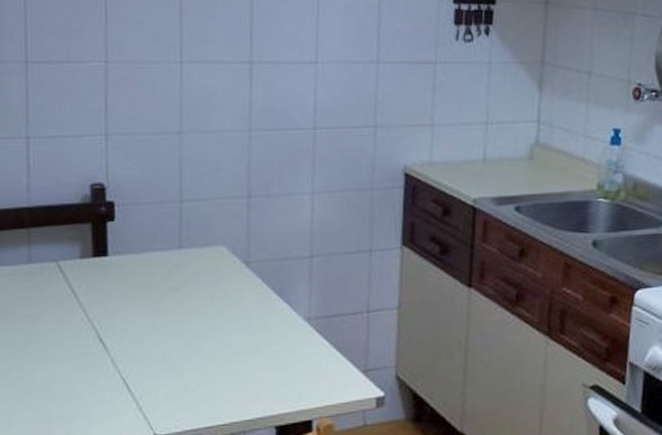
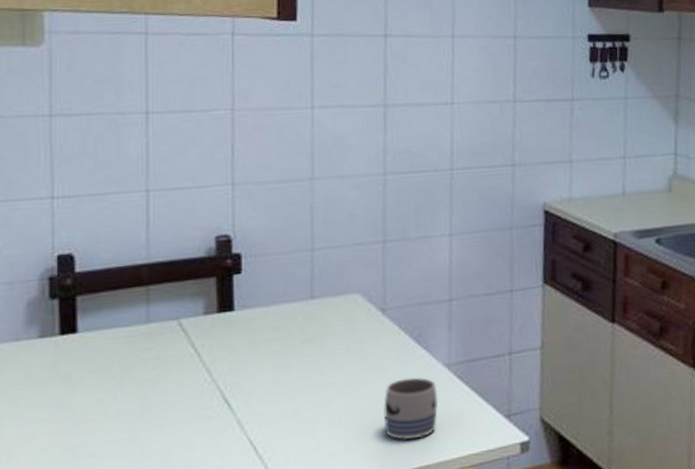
mug: none [247,329,299,388] -> present [383,377,439,441]

